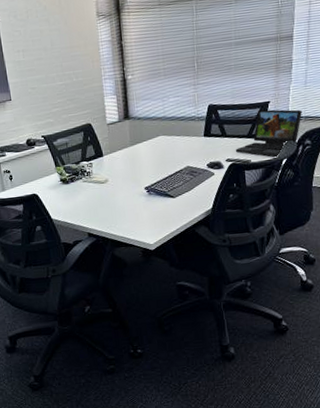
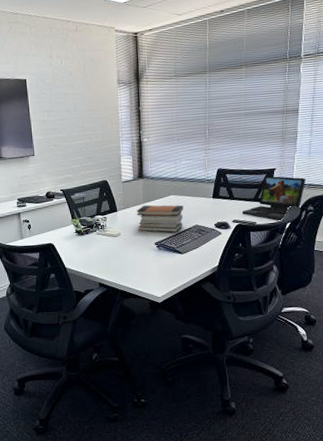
book stack: none [124,146,174,176] -> present [136,205,183,233]

